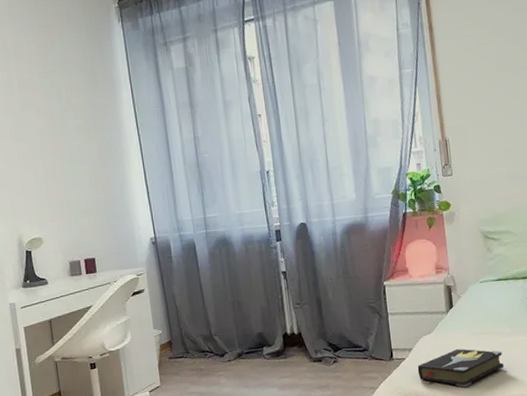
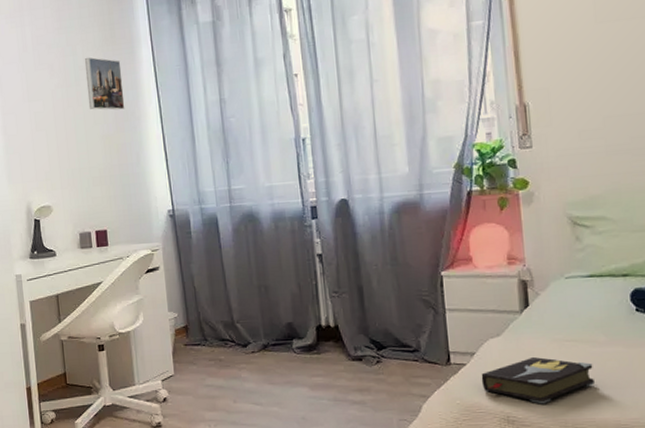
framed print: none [70,99,109,148] -> present [85,57,125,110]

